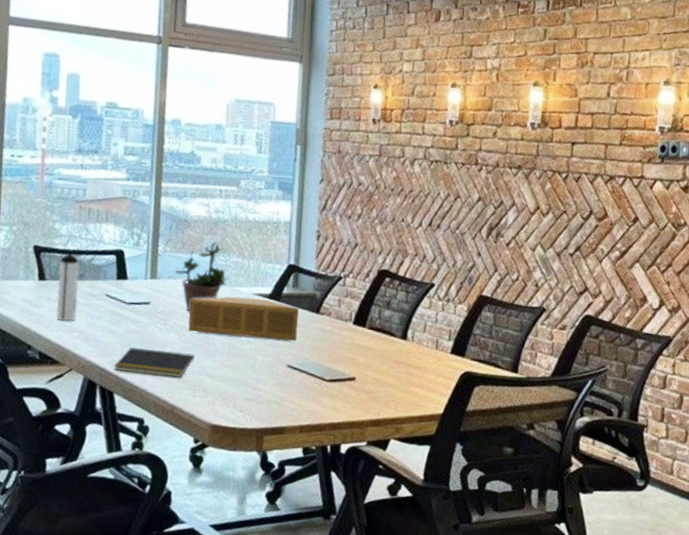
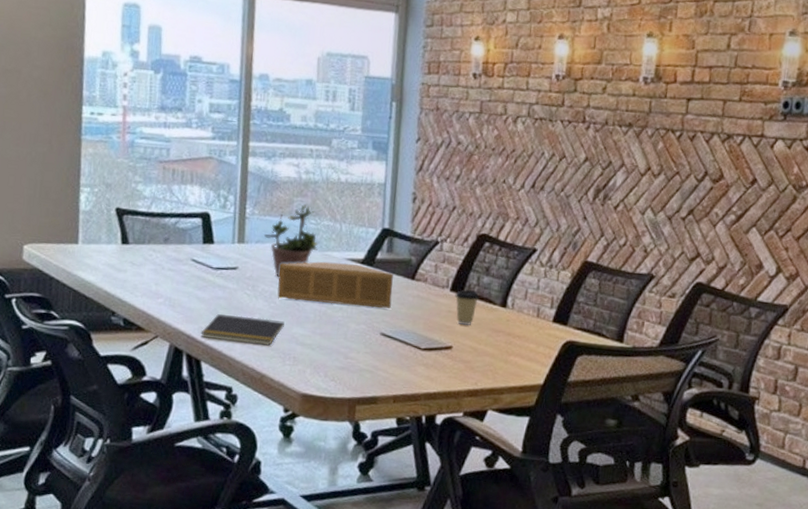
water bottle: present [56,252,80,322] -> none [140,215,165,287]
coffee cup: none [357,323,381,357] -> present [455,289,480,325]

